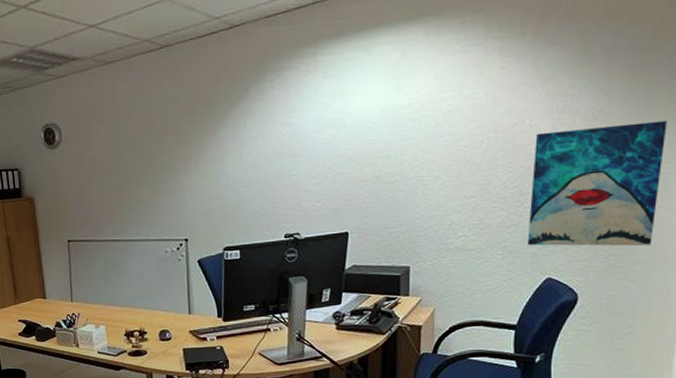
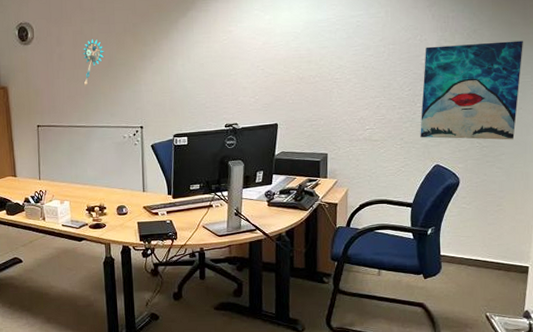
wall clock: none [117,139,142,195] -> present [83,38,104,87]

